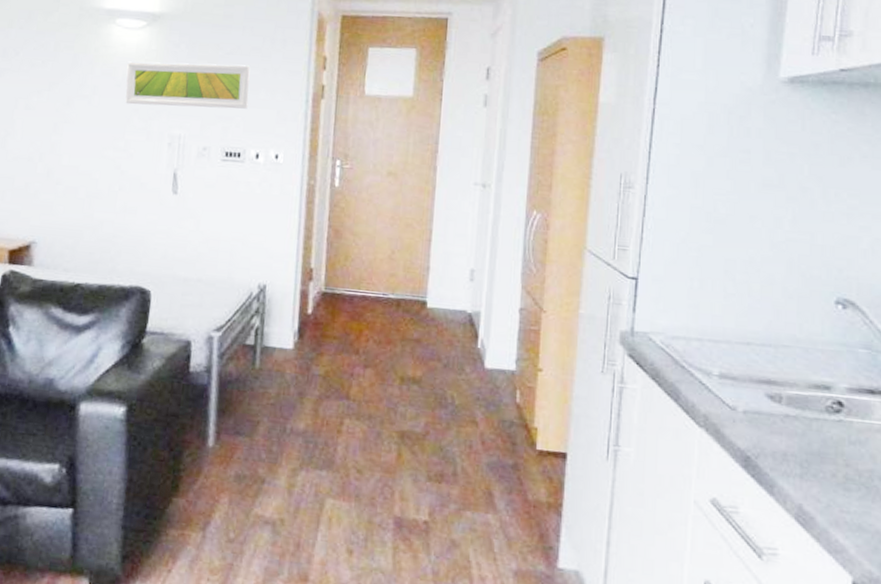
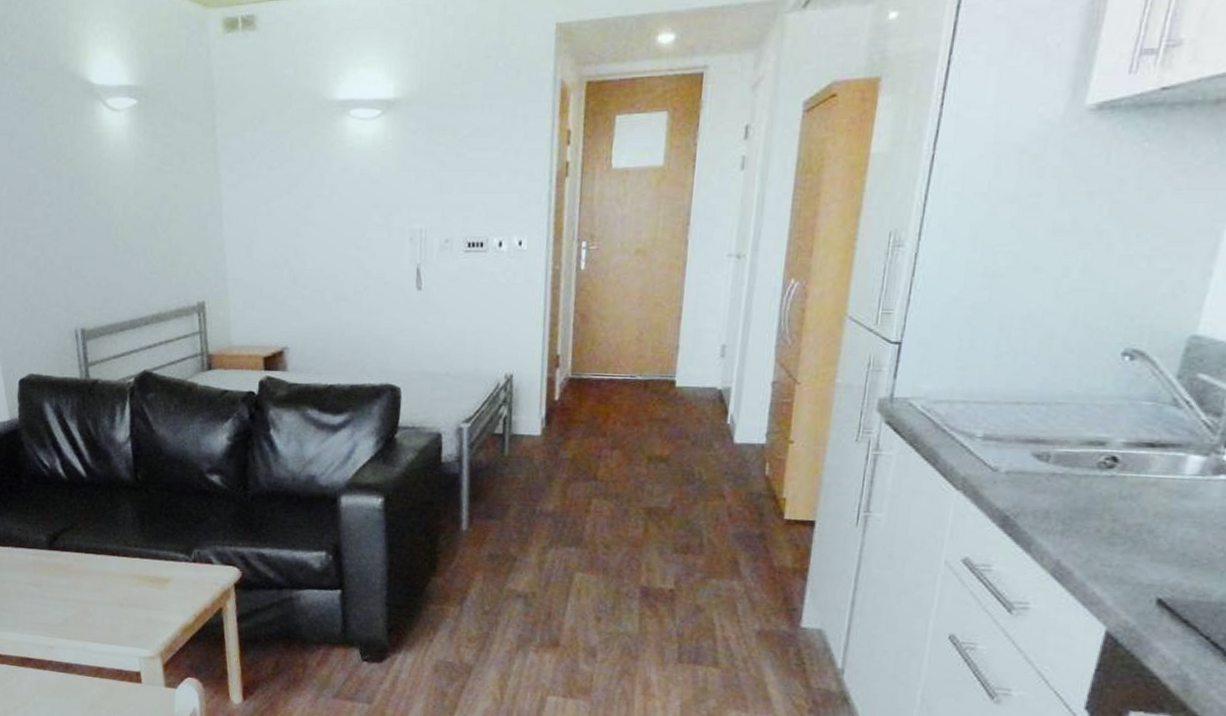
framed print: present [125,61,250,109] -> none [364,148,491,201]

